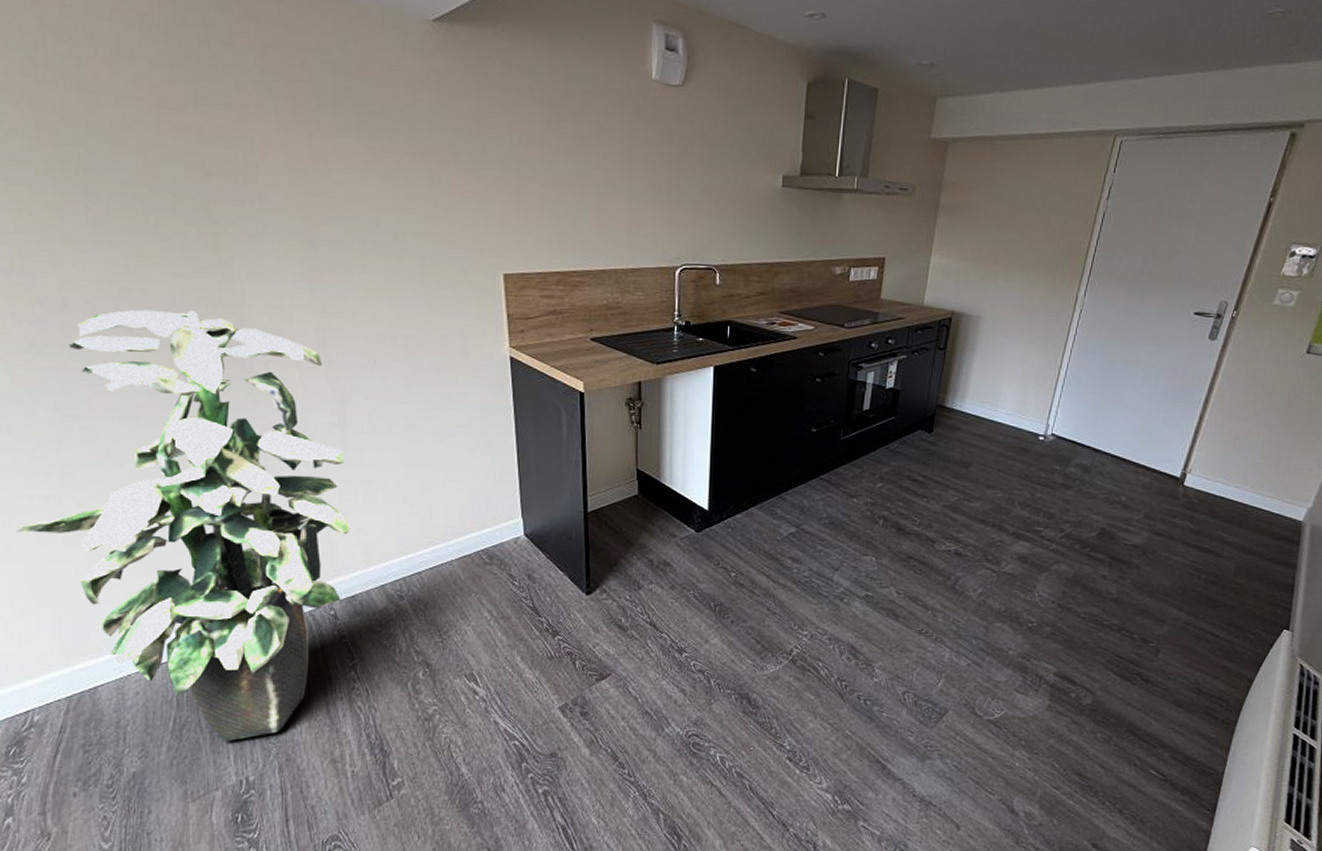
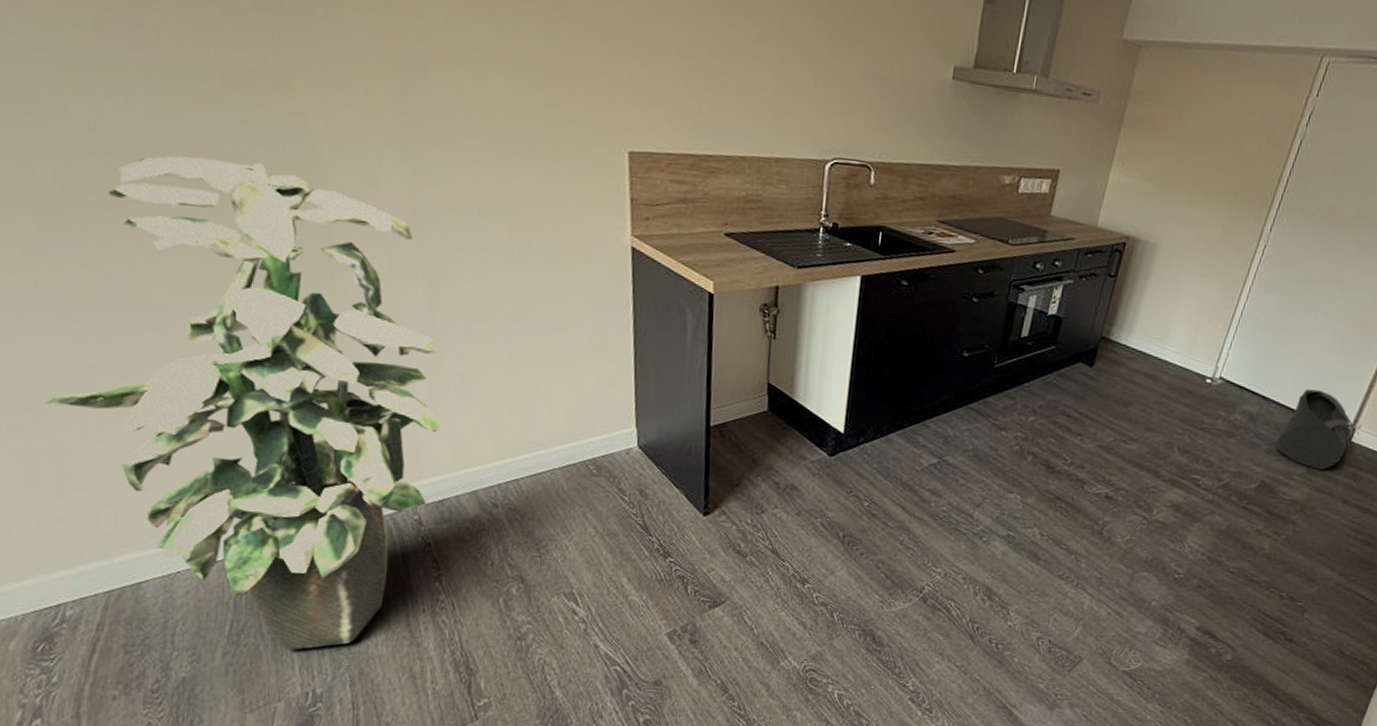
bag: none [1111,439,1191,514] -> present [1275,389,1360,470]

